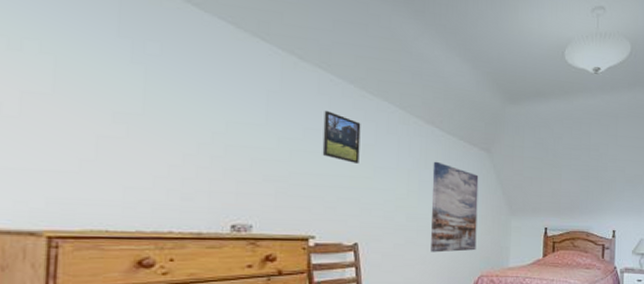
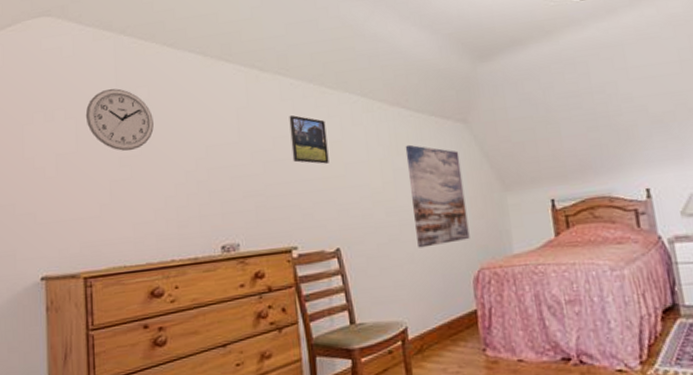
wall clock: none [70,32,164,108] -> present [85,88,154,151]

